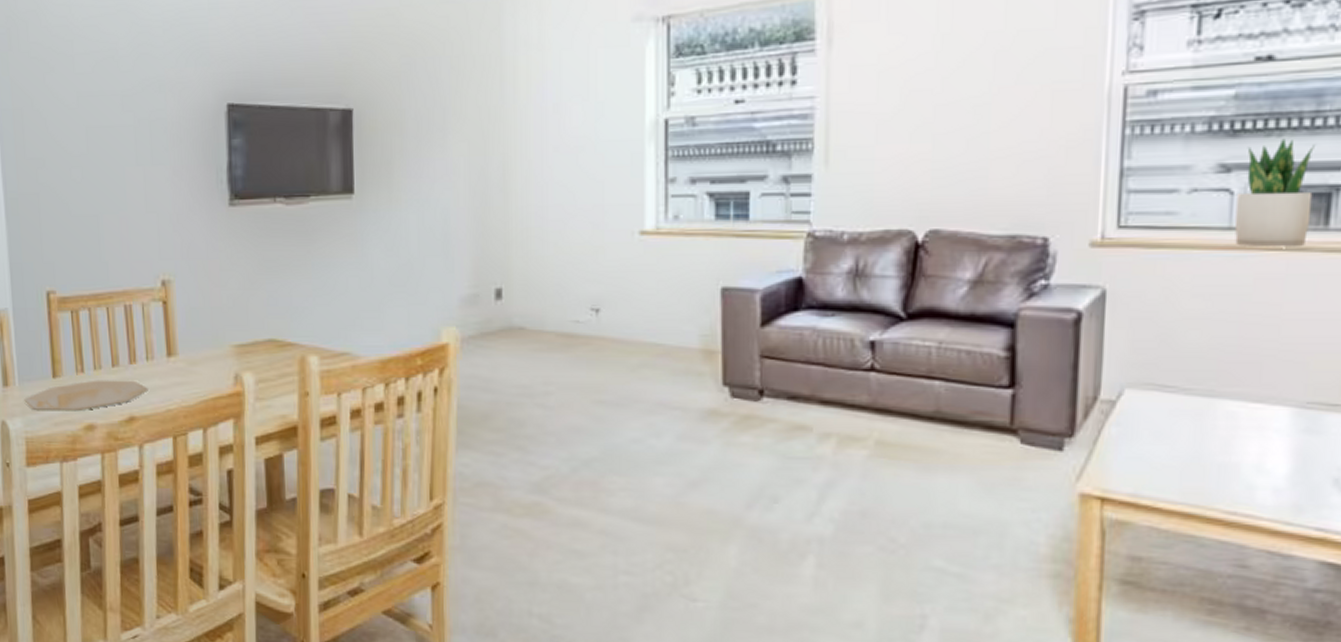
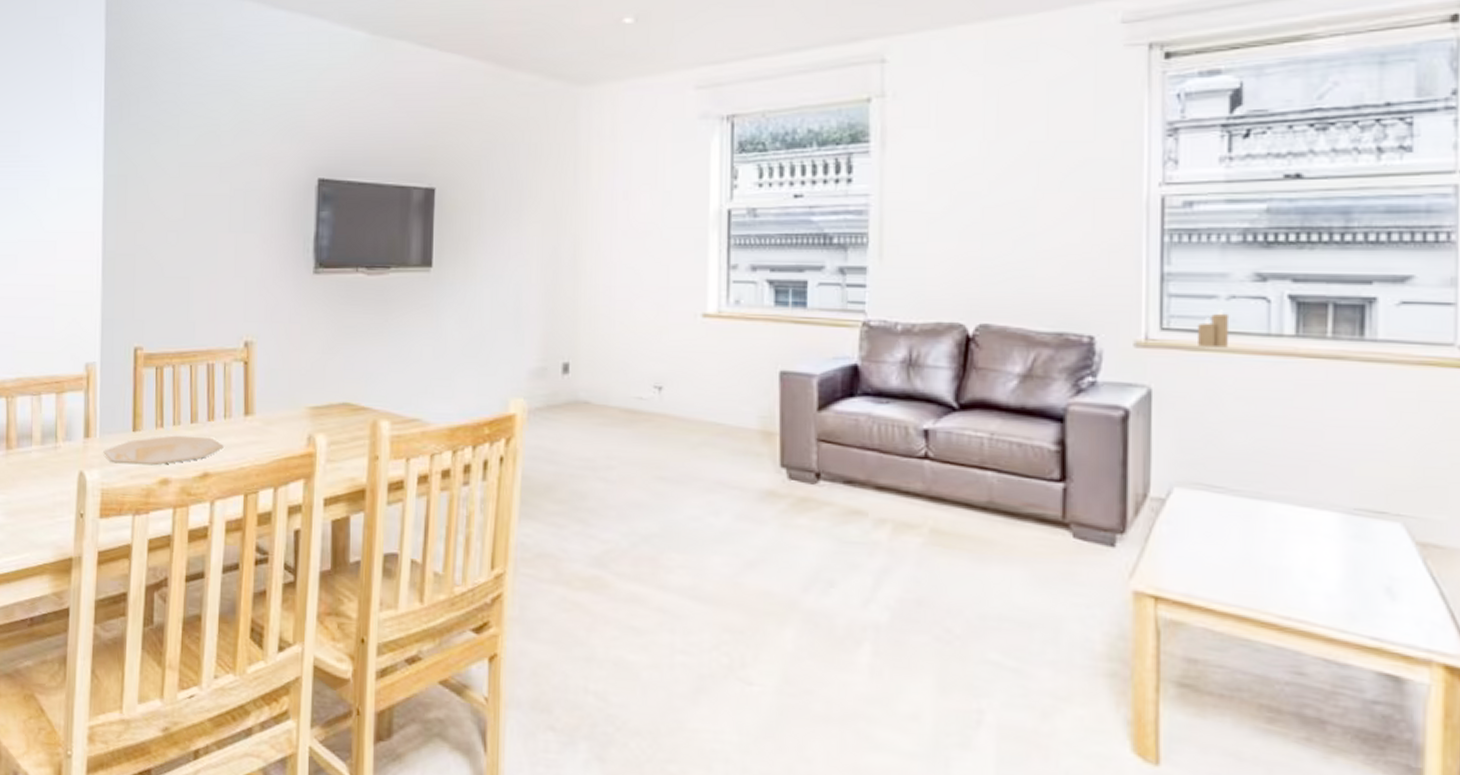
candle: none [1154,204,1191,244] -> present [1196,309,1230,348]
planter: present [1234,138,1315,248] -> none [1272,251,1347,356]

